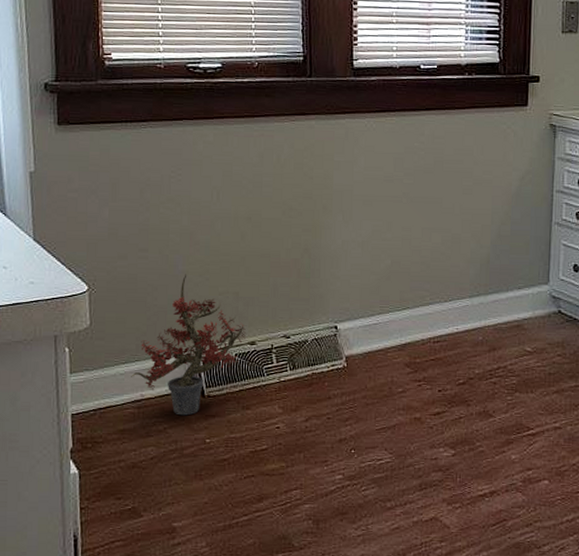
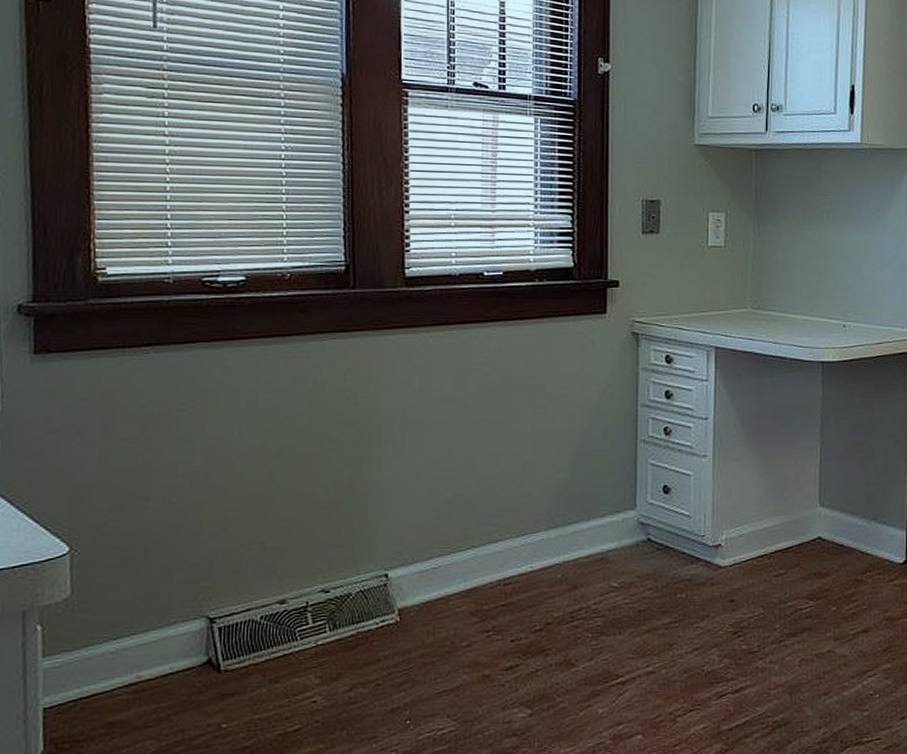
potted plant: present [131,274,247,416] -> none [124,524,275,698]

